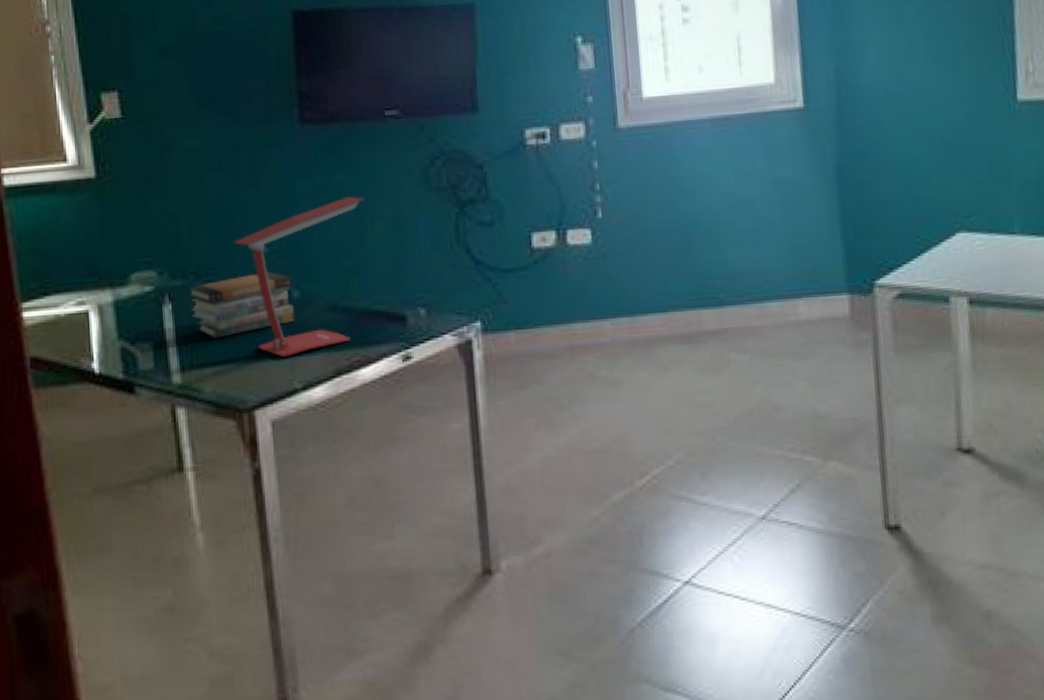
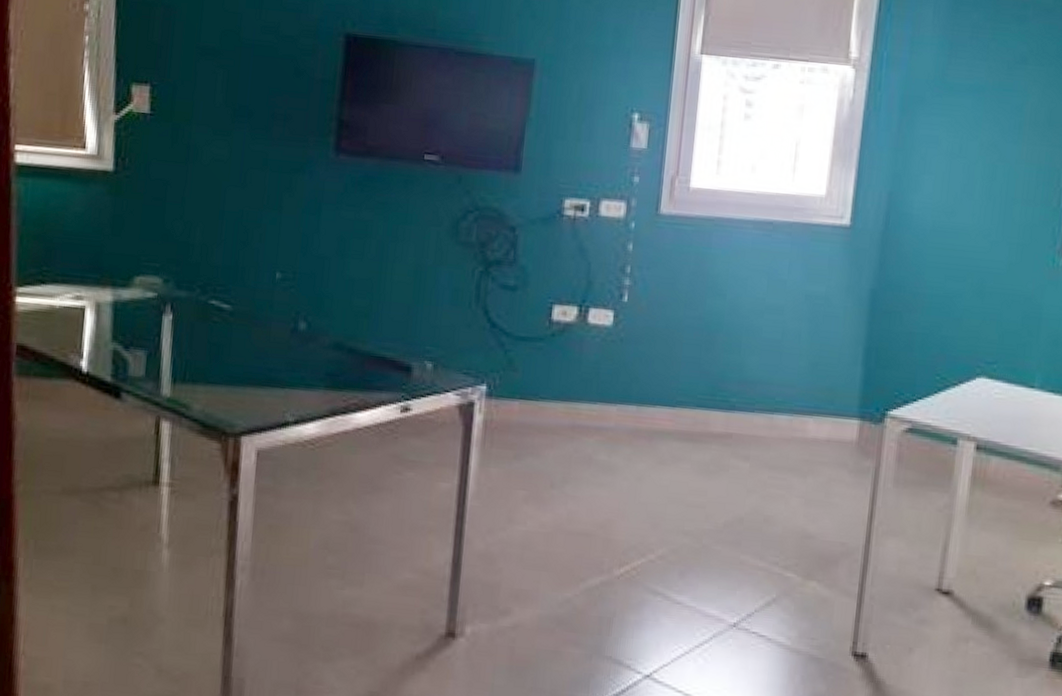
book stack: present [188,270,295,339] -> none [191,297,301,358]
desk lamp: present [234,196,364,358] -> none [247,236,389,388]

